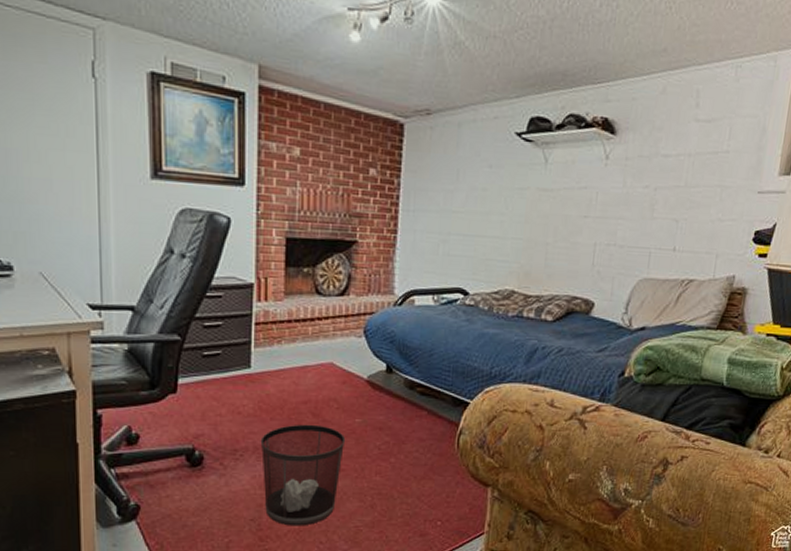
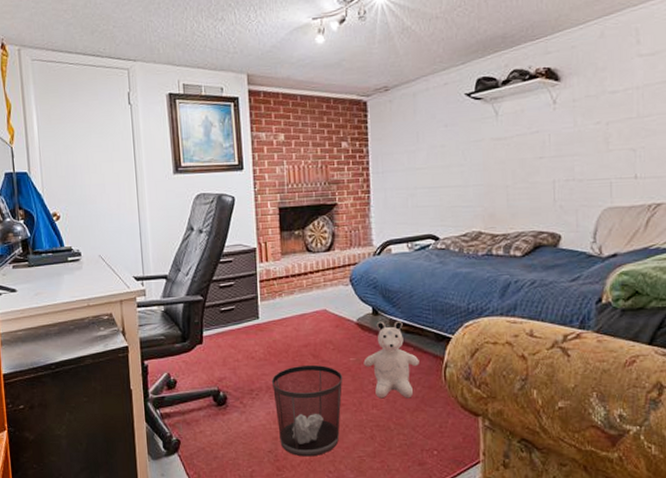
stuffed animal: none [370,380,433,466] -> present [363,320,419,399]

